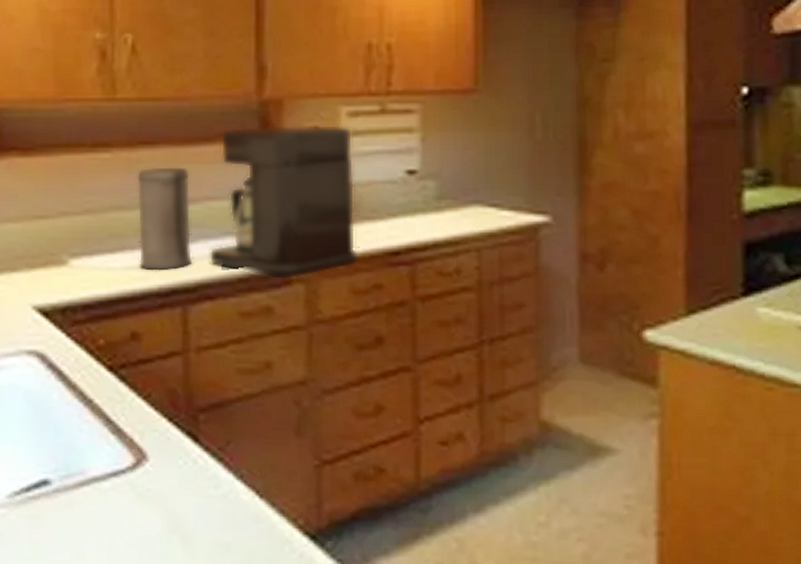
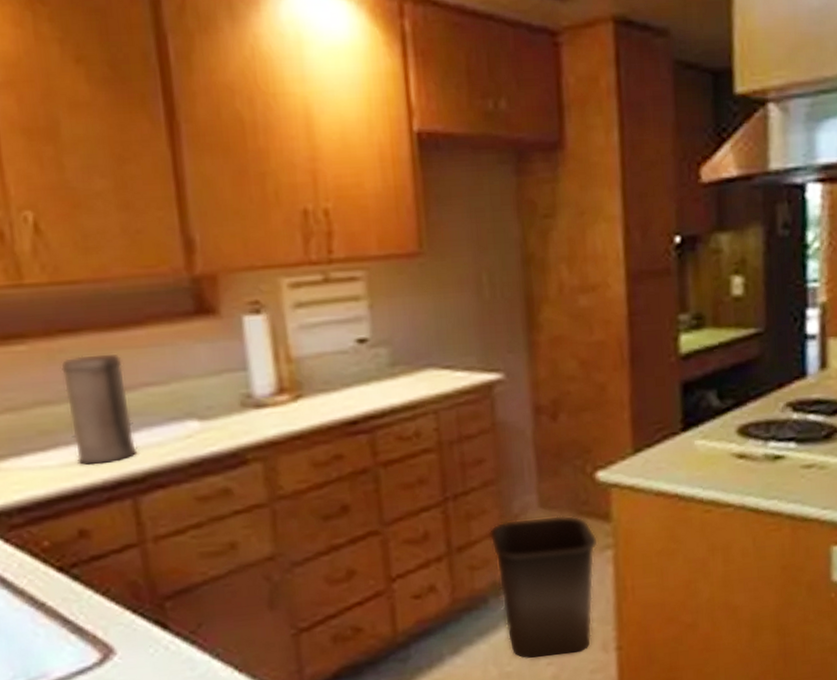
coffee maker: present [208,124,359,280] -> none [151,297,316,461]
waste bin: none [525,373,643,534] -> present [490,515,599,660]

